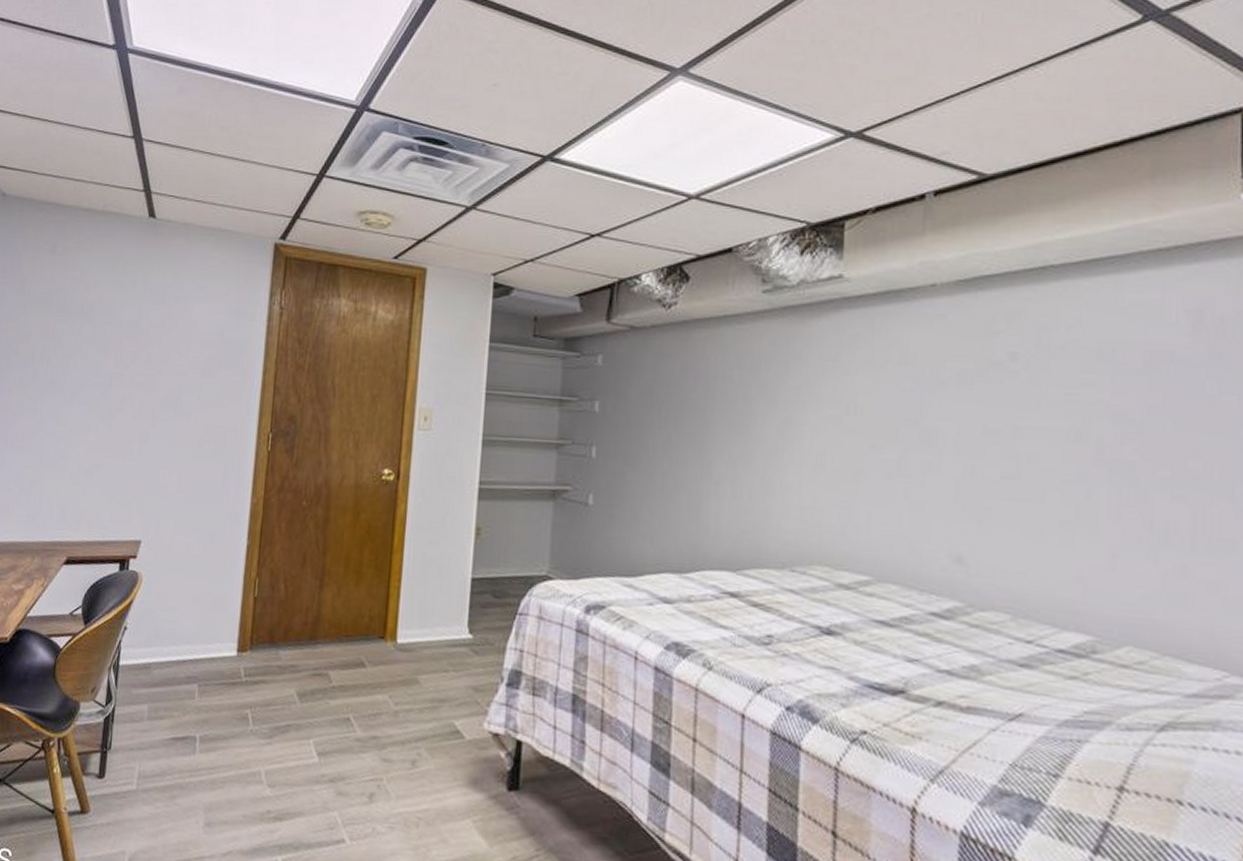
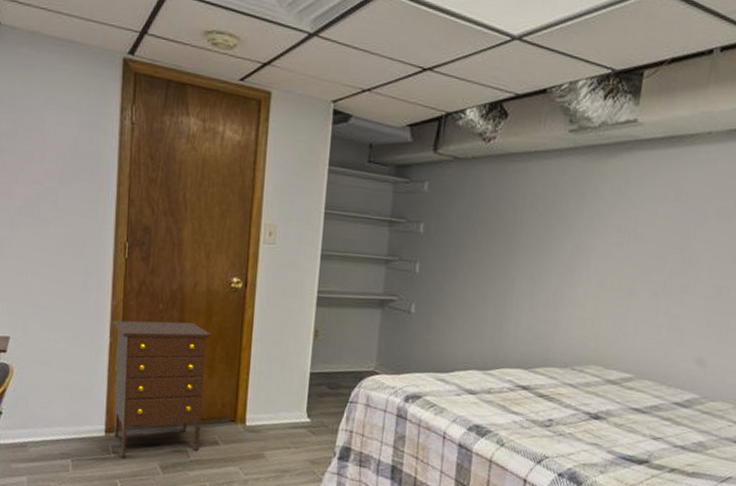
dresser: none [247,520,359,683] -> present [113,320,211,458]

